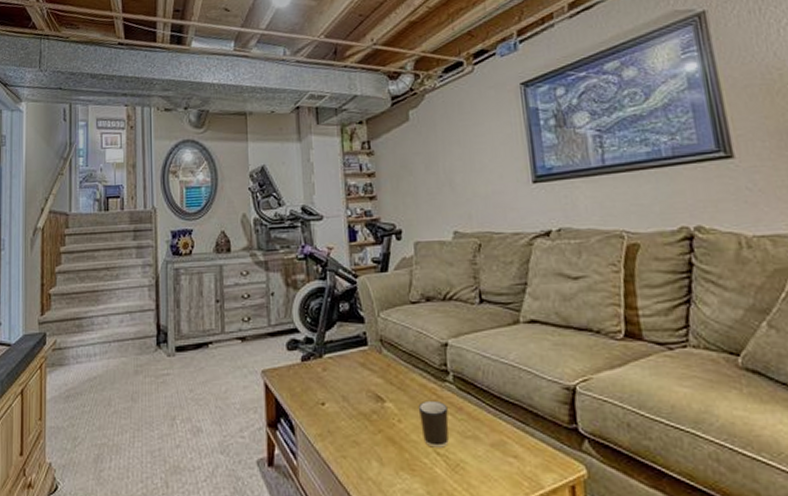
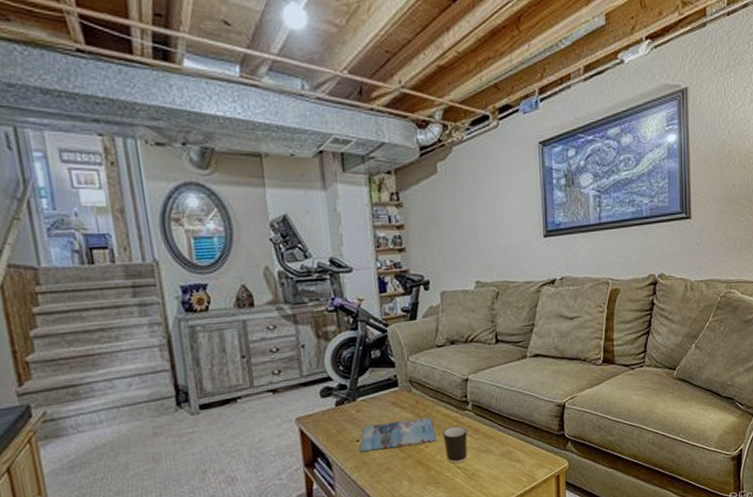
magazine: none [324,385,410,418] -> present [359,417,436,452]

